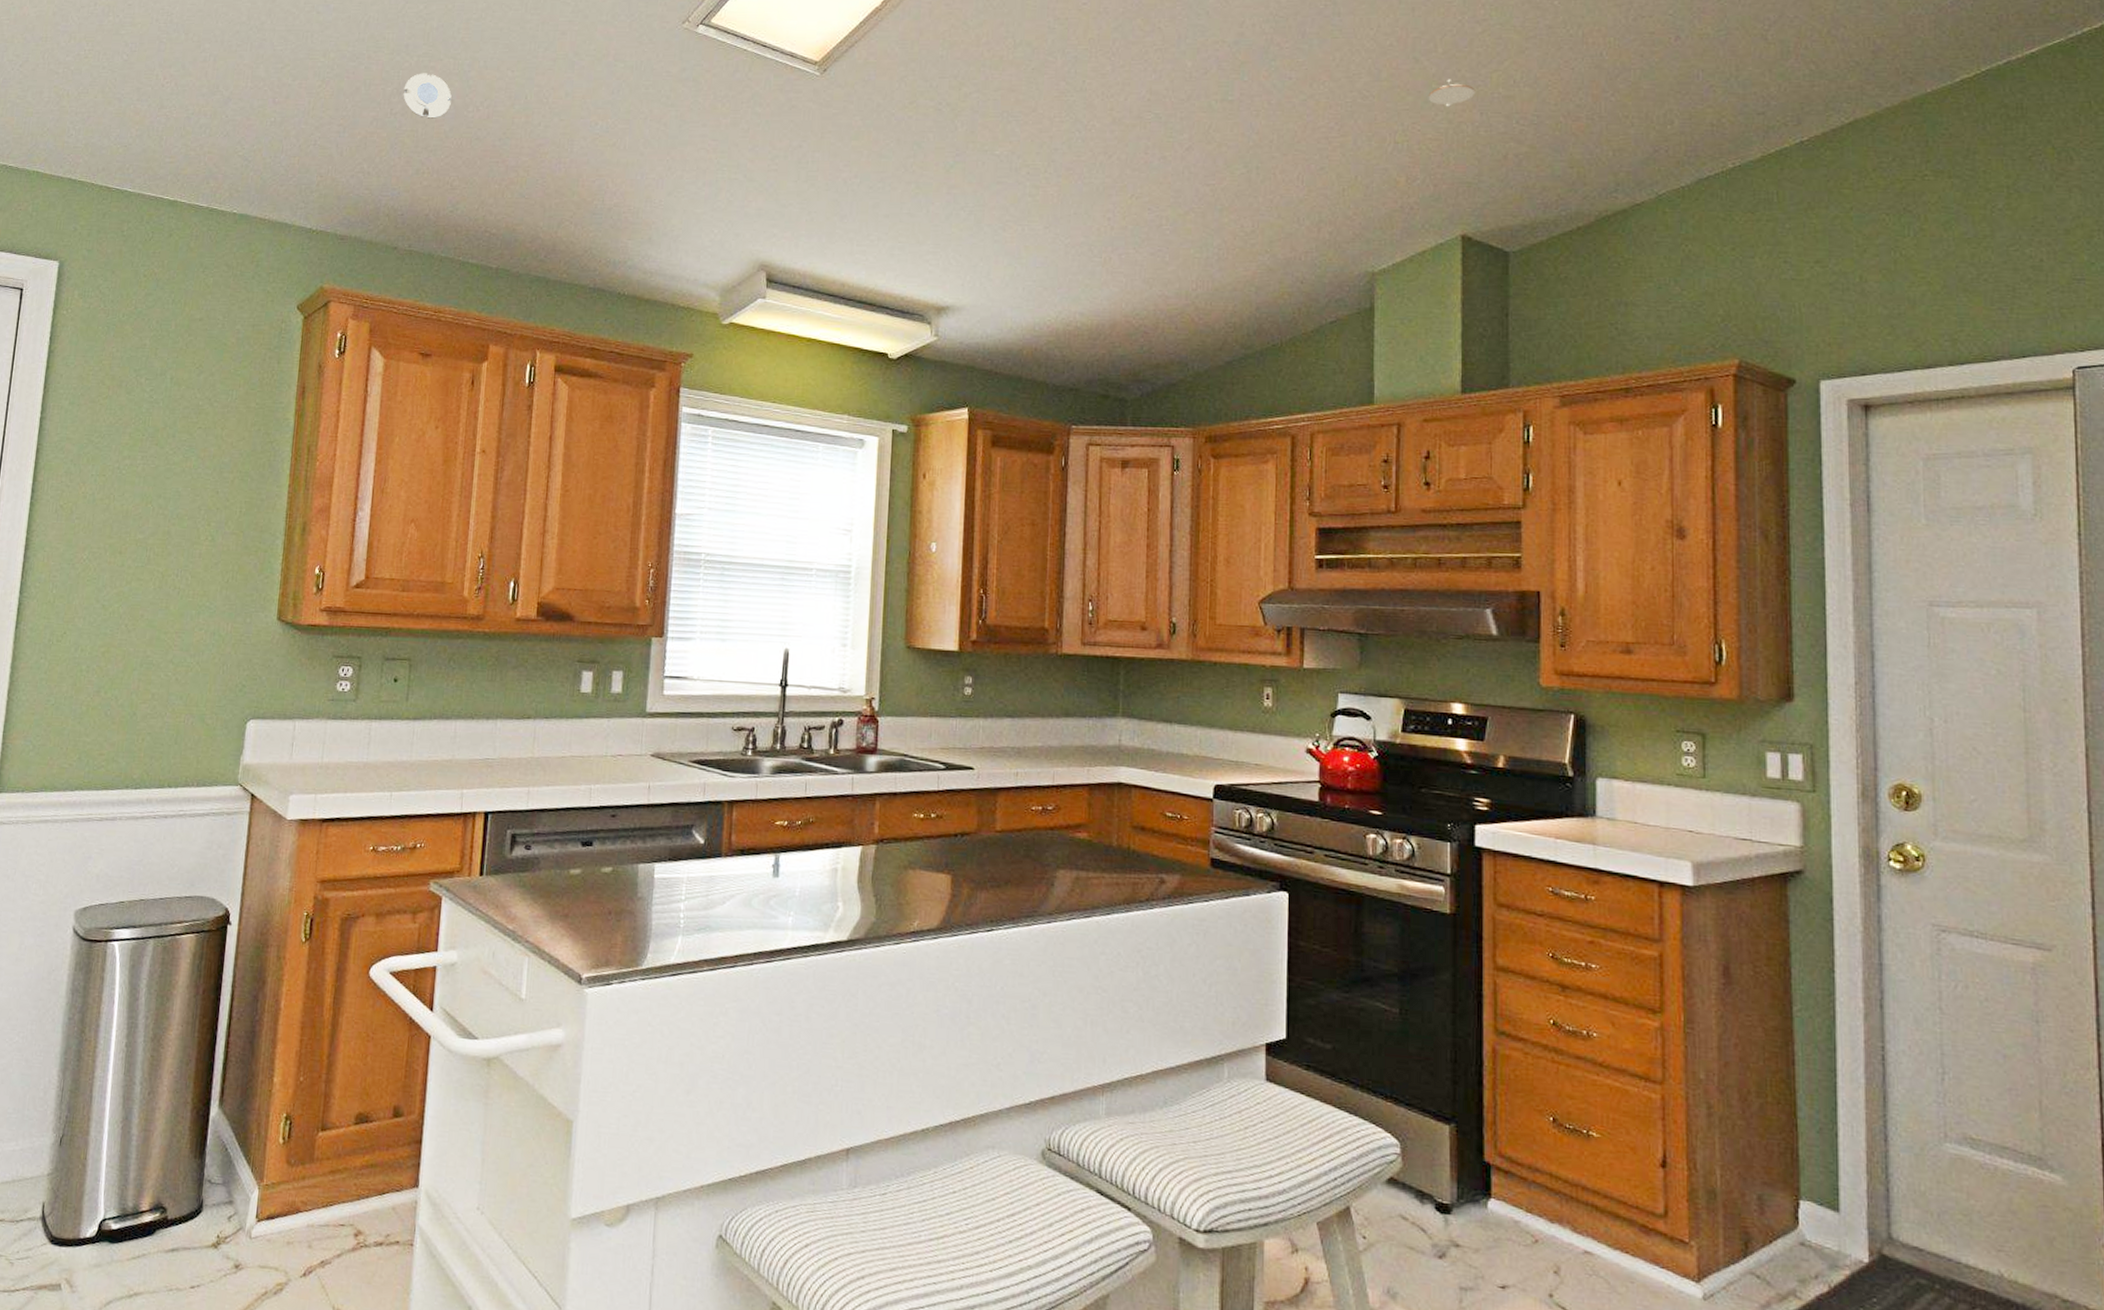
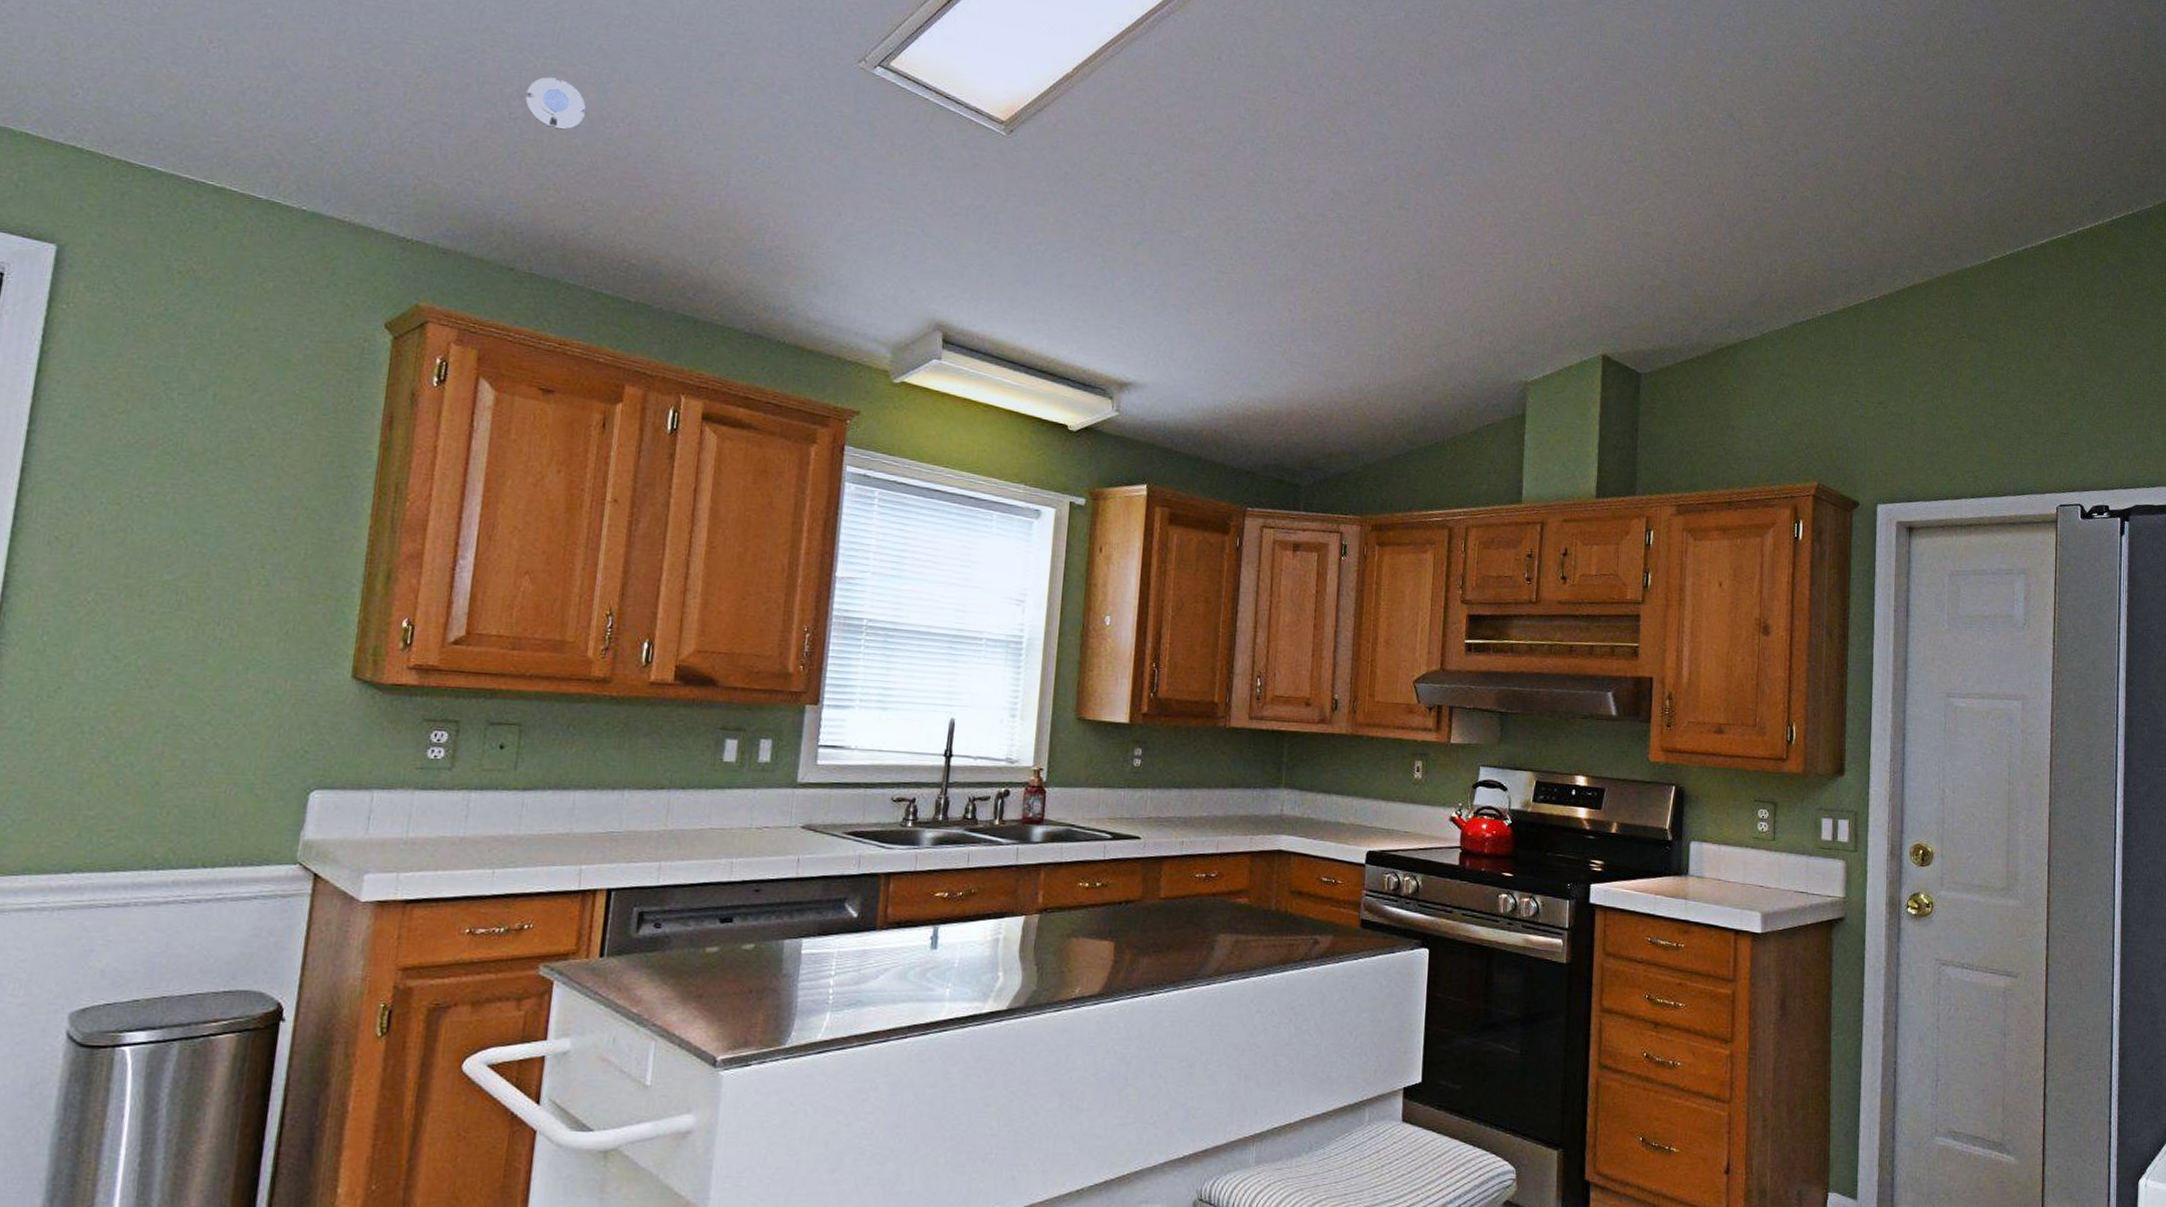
recessed light: present [1428,79,1476,108] -> none [1579,211,1620,238]

